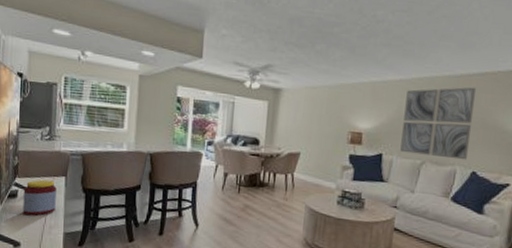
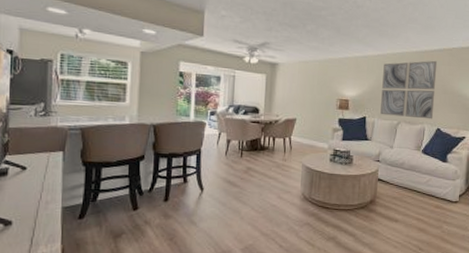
jar: present [23,179,57,216] -> none [14,155,53,193]

